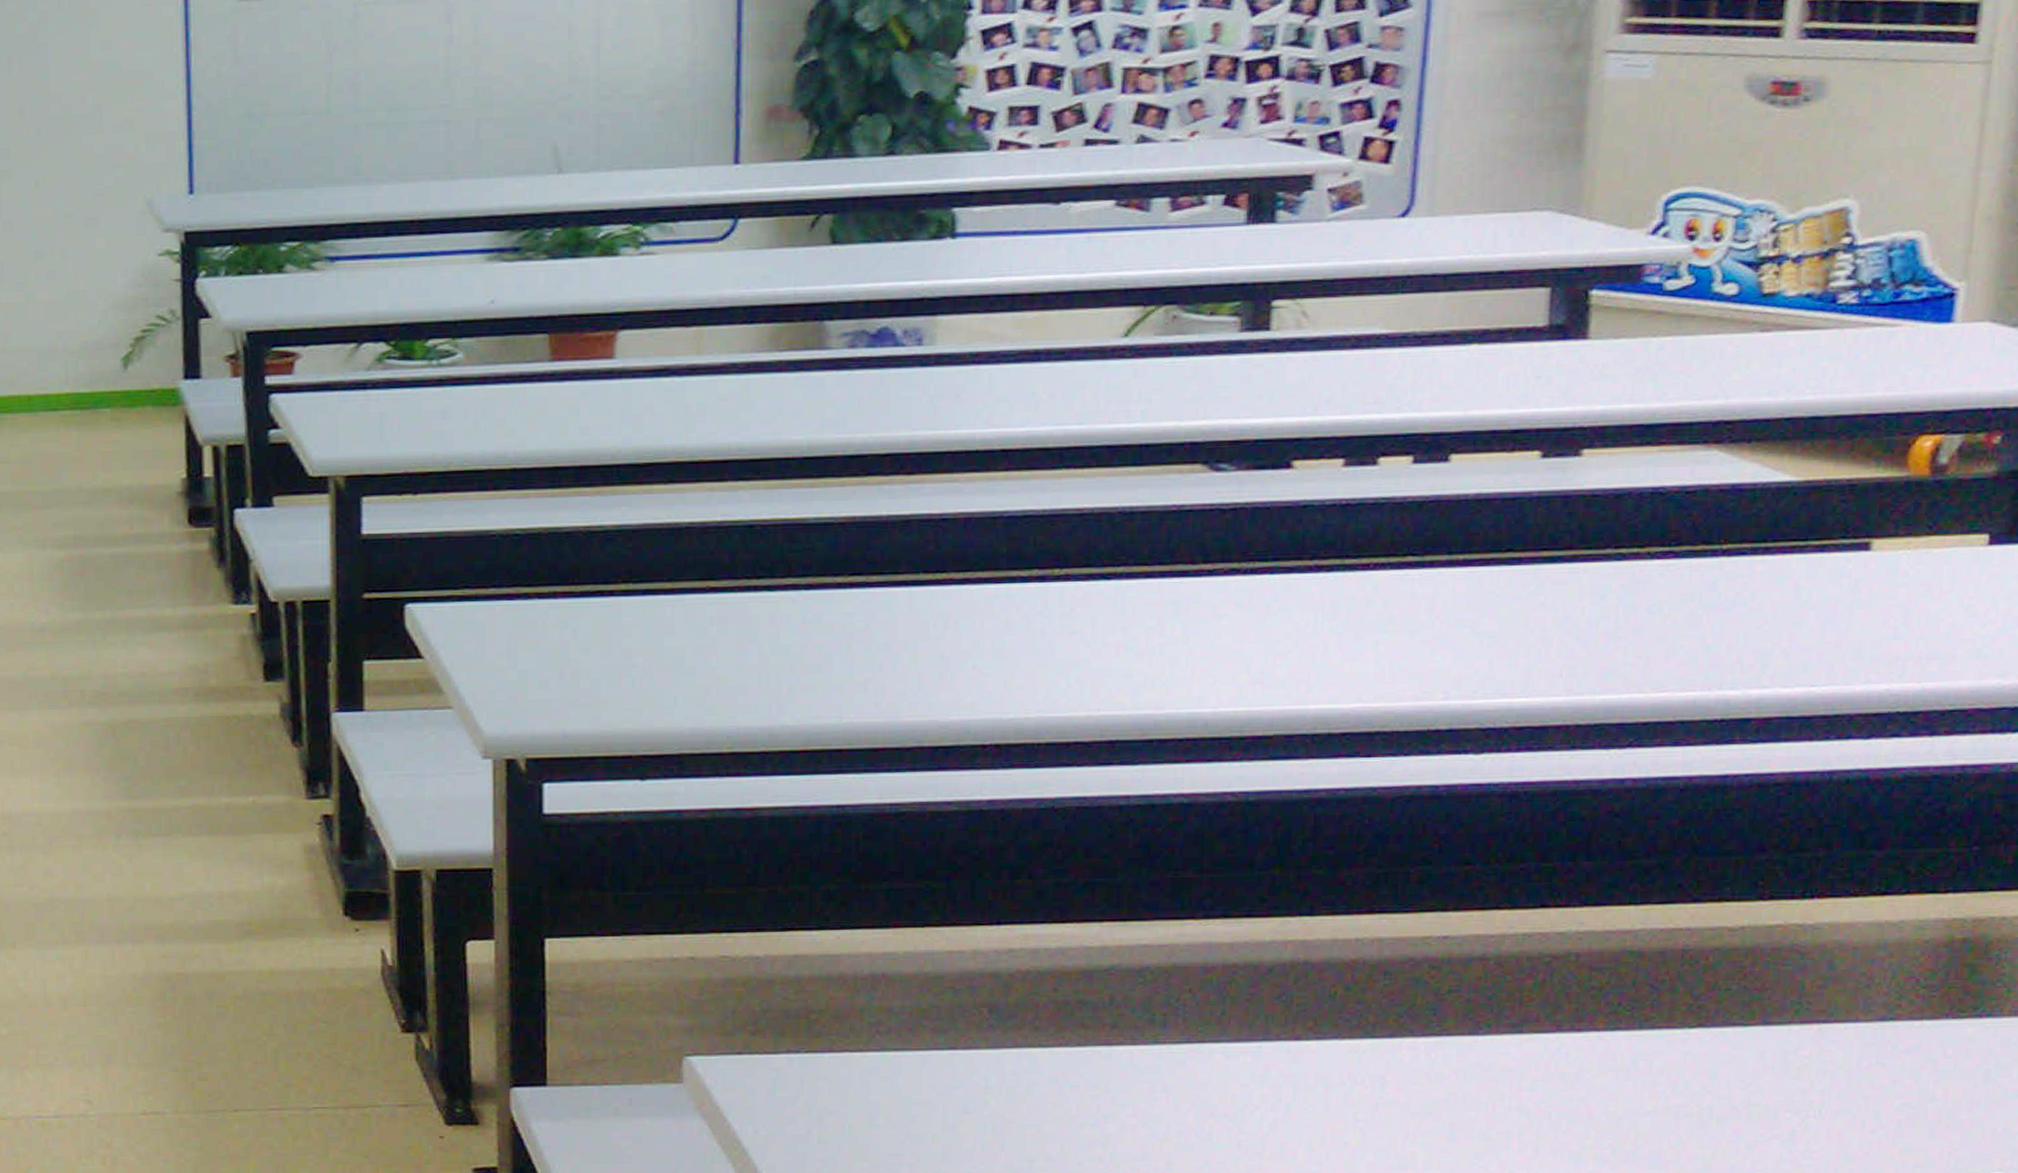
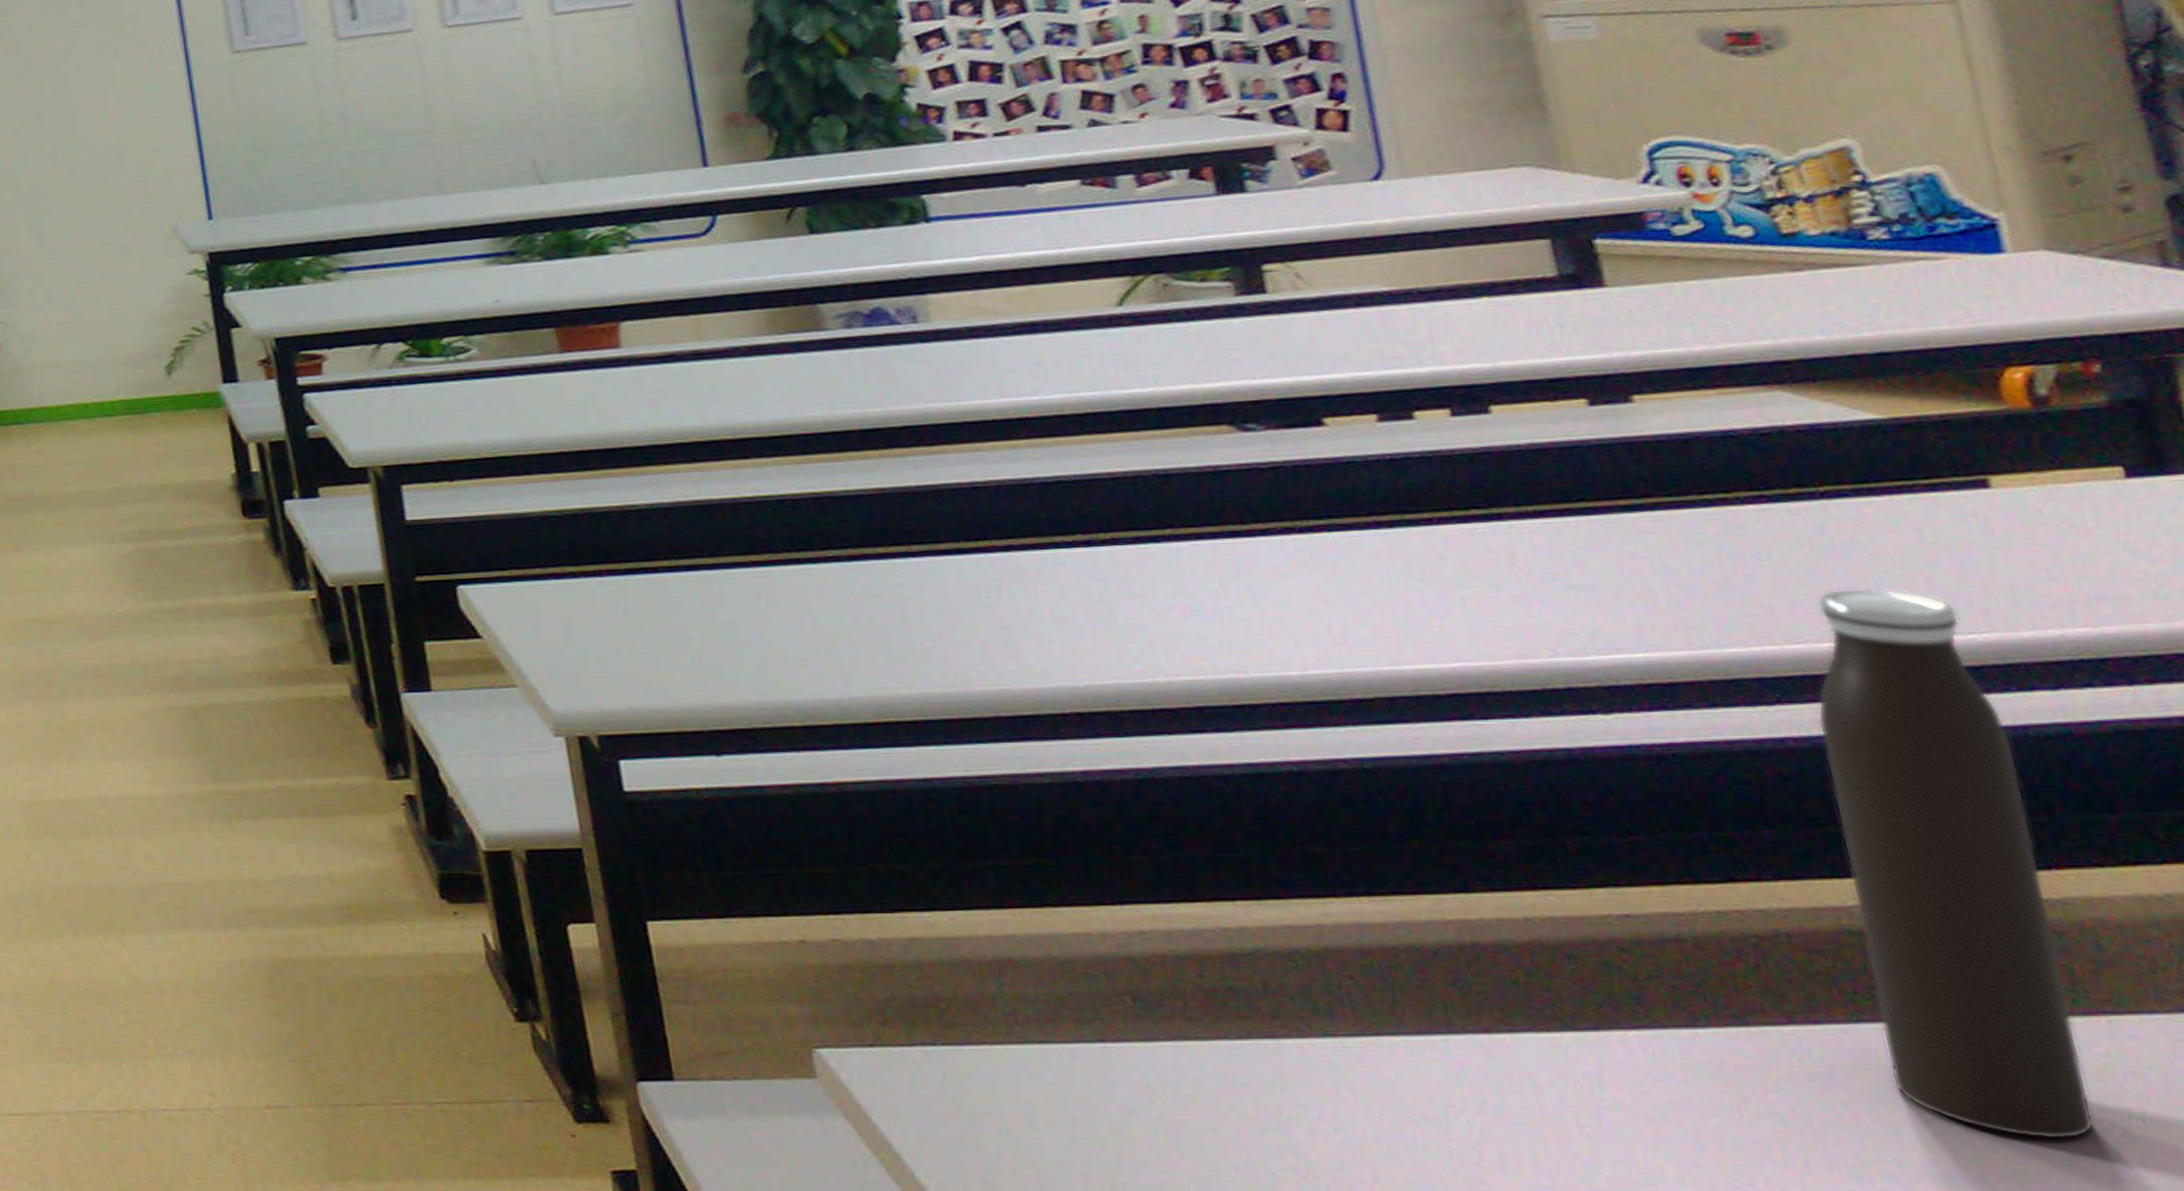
water bottle: none [1628,641,1817,1127] -> present [1817,588,2095,1139]

